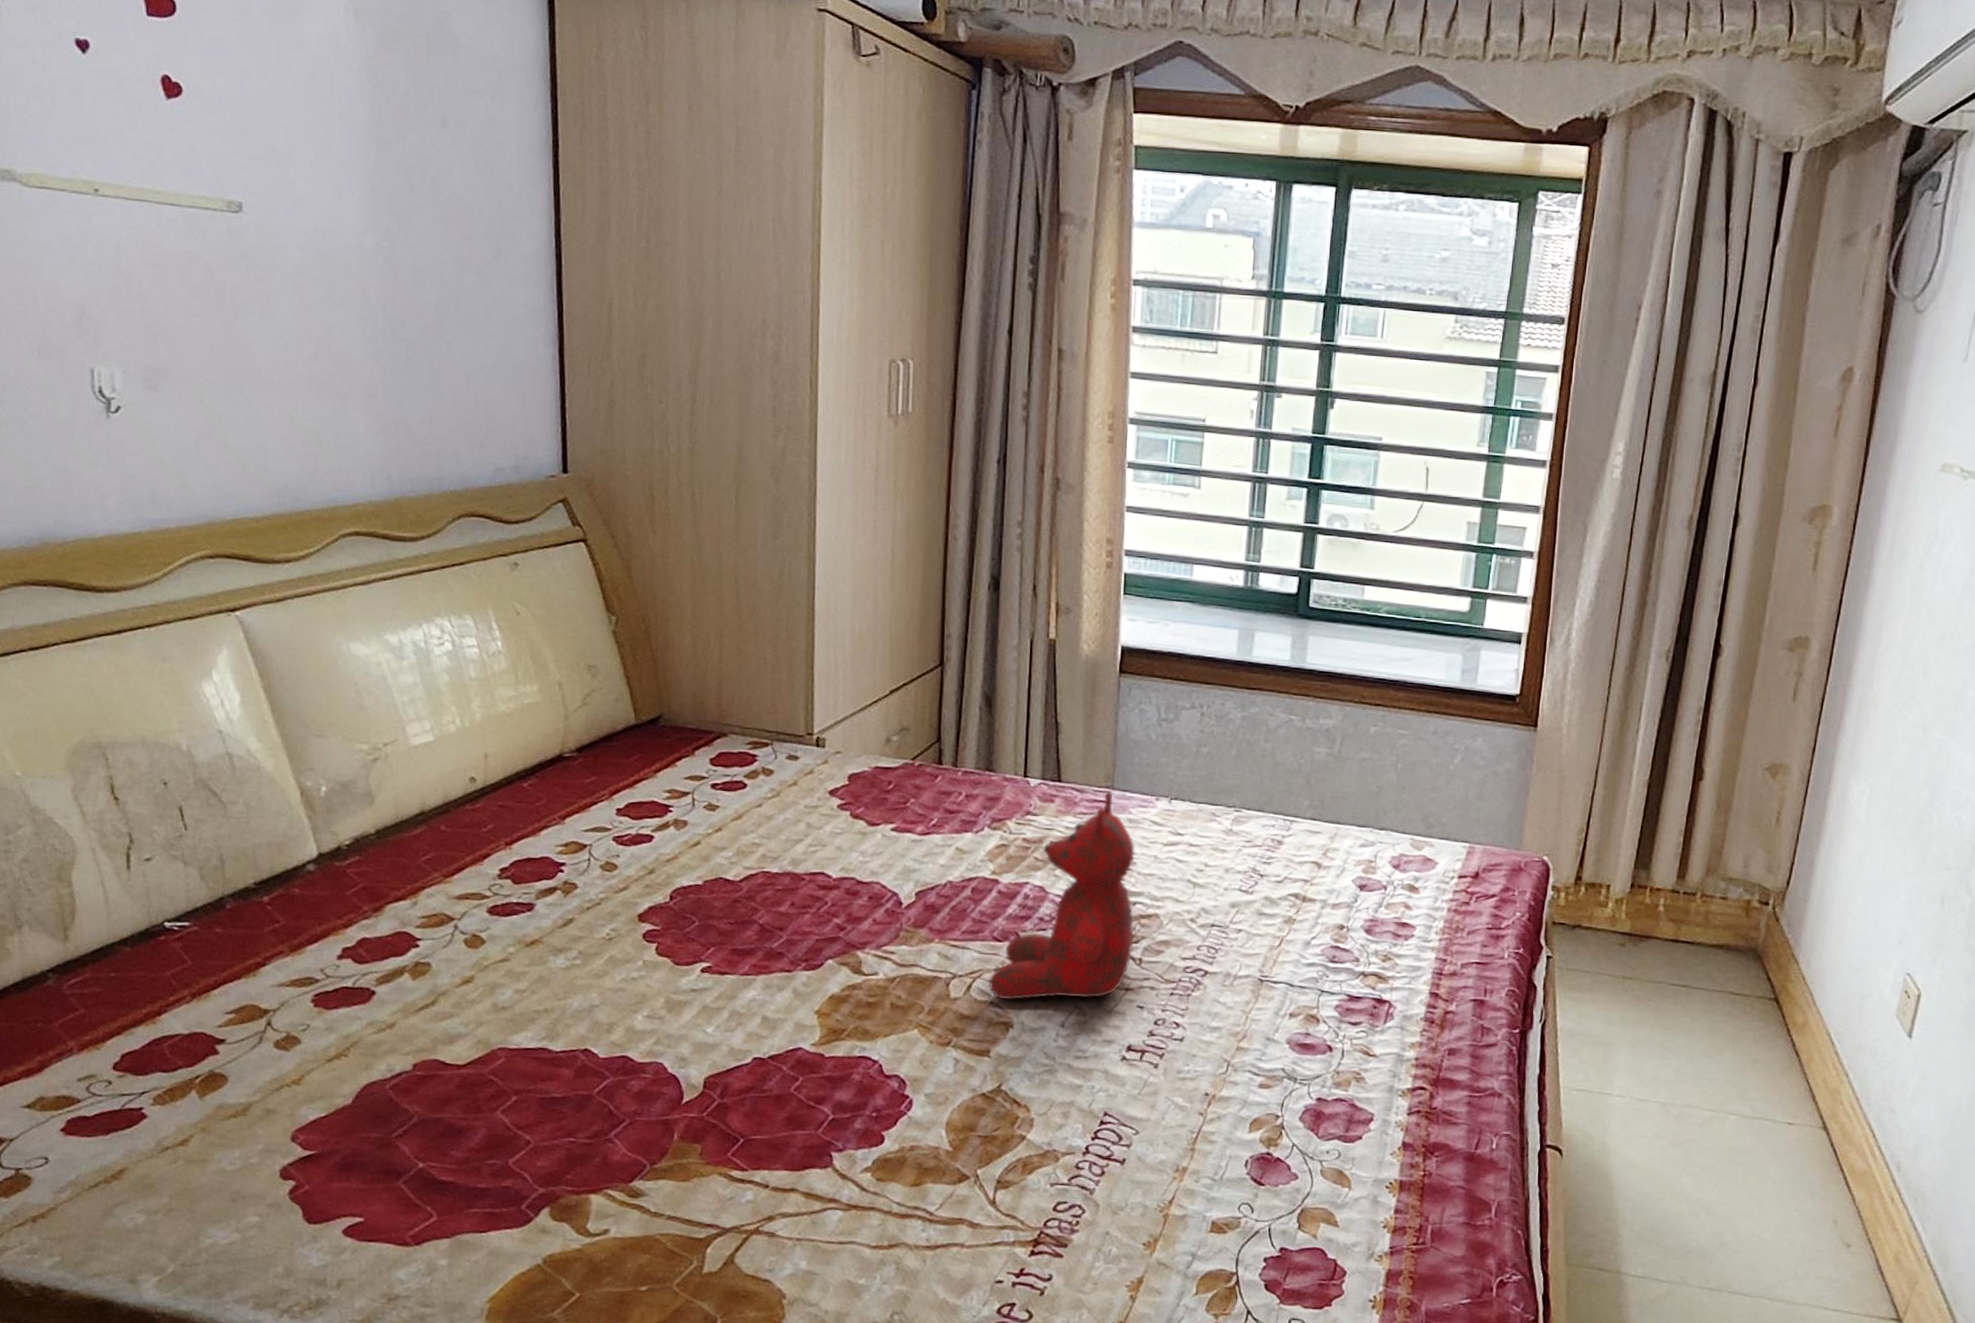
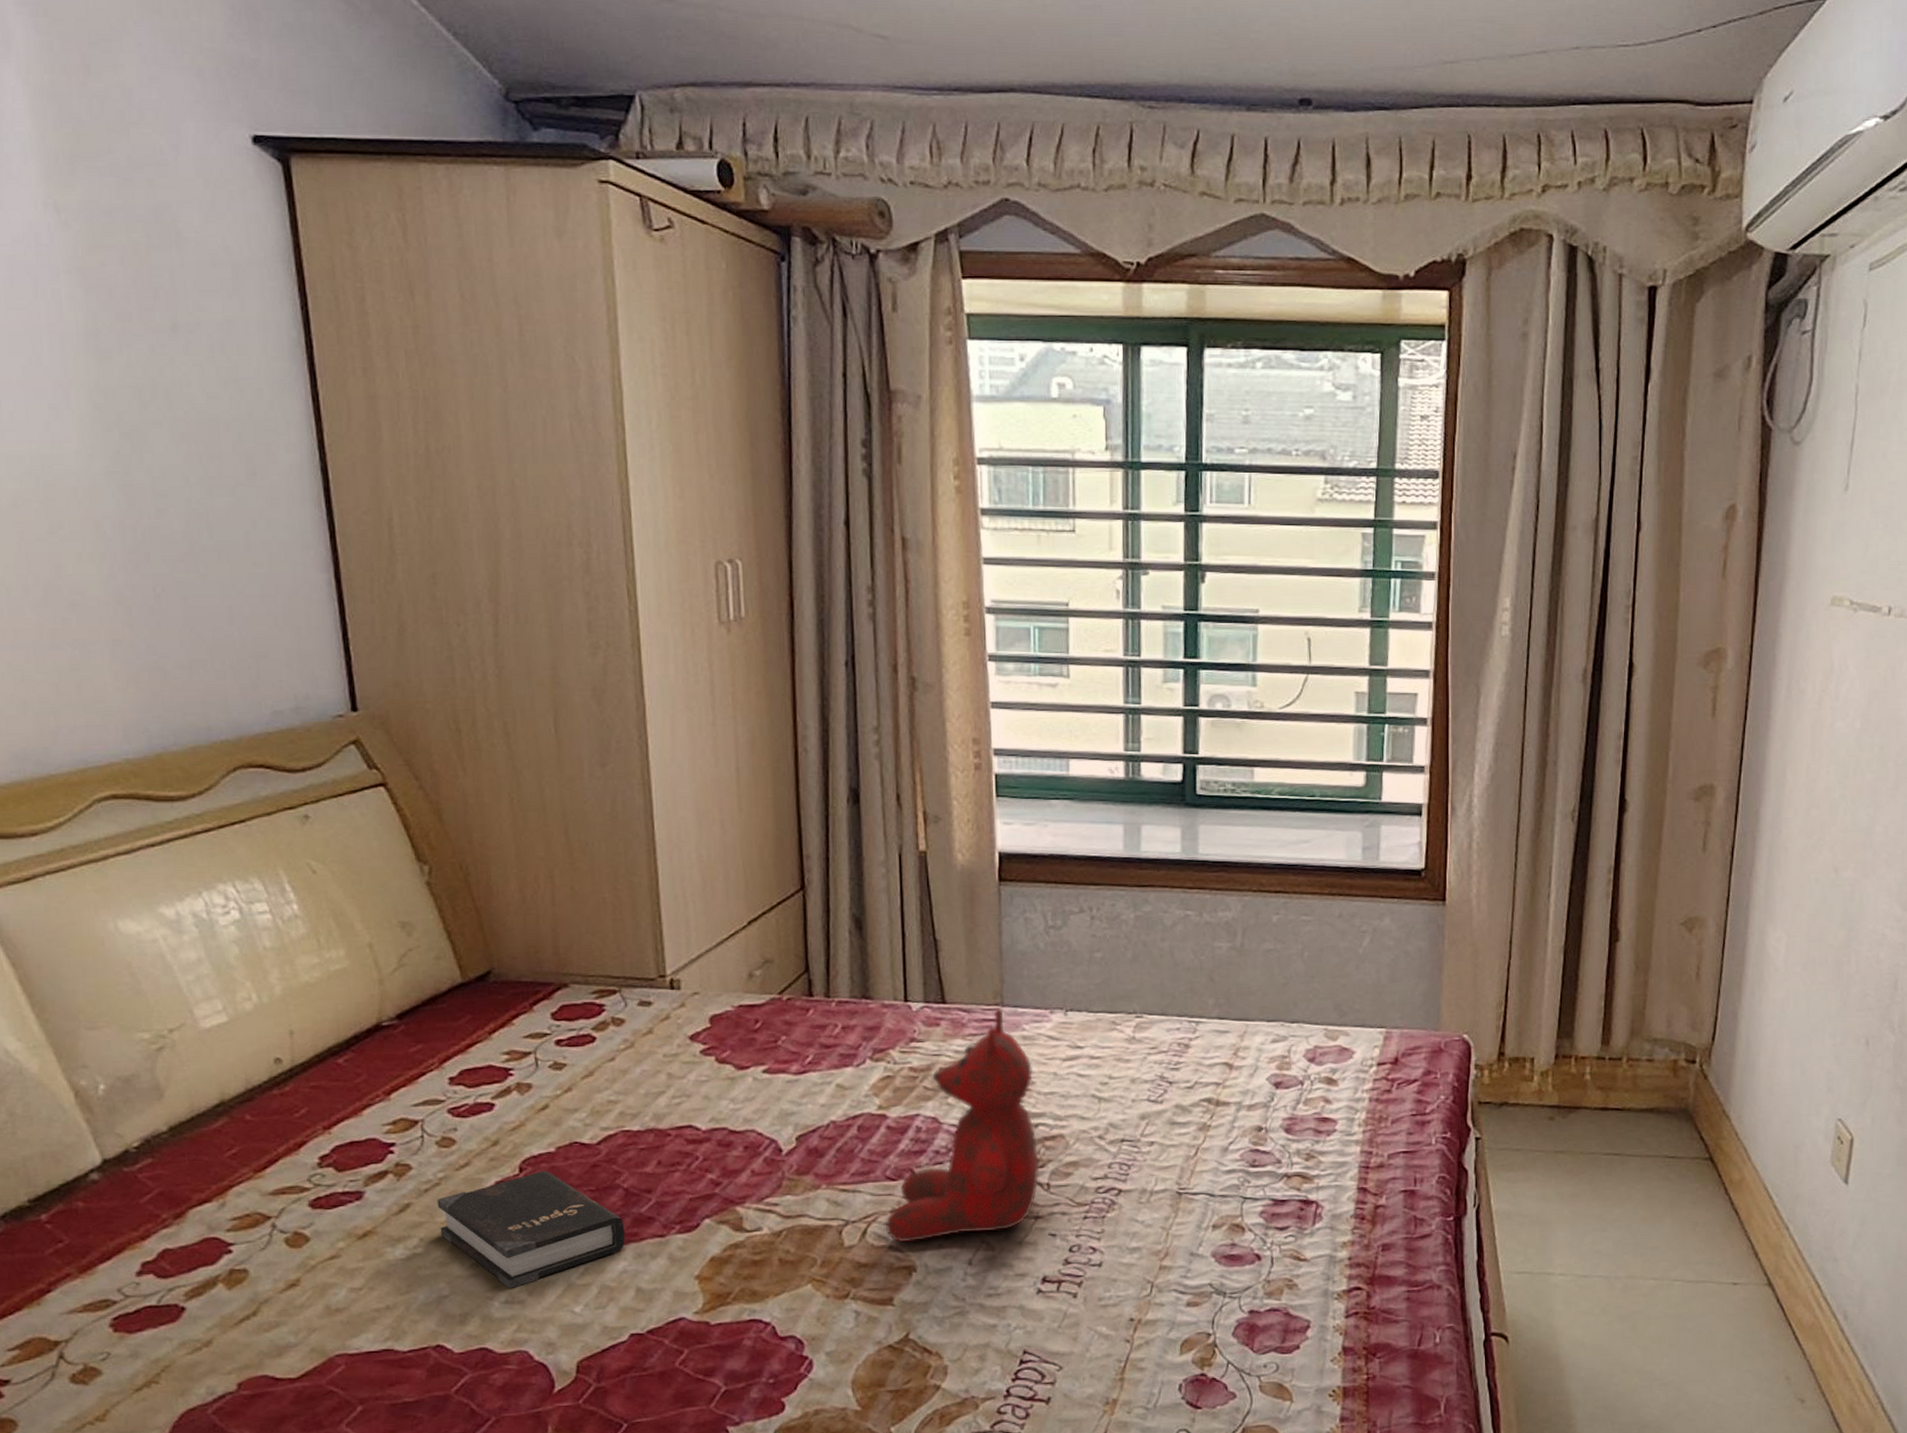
hardback book: none [596,901,757,1006] -> present [437,1171,625,1290]

